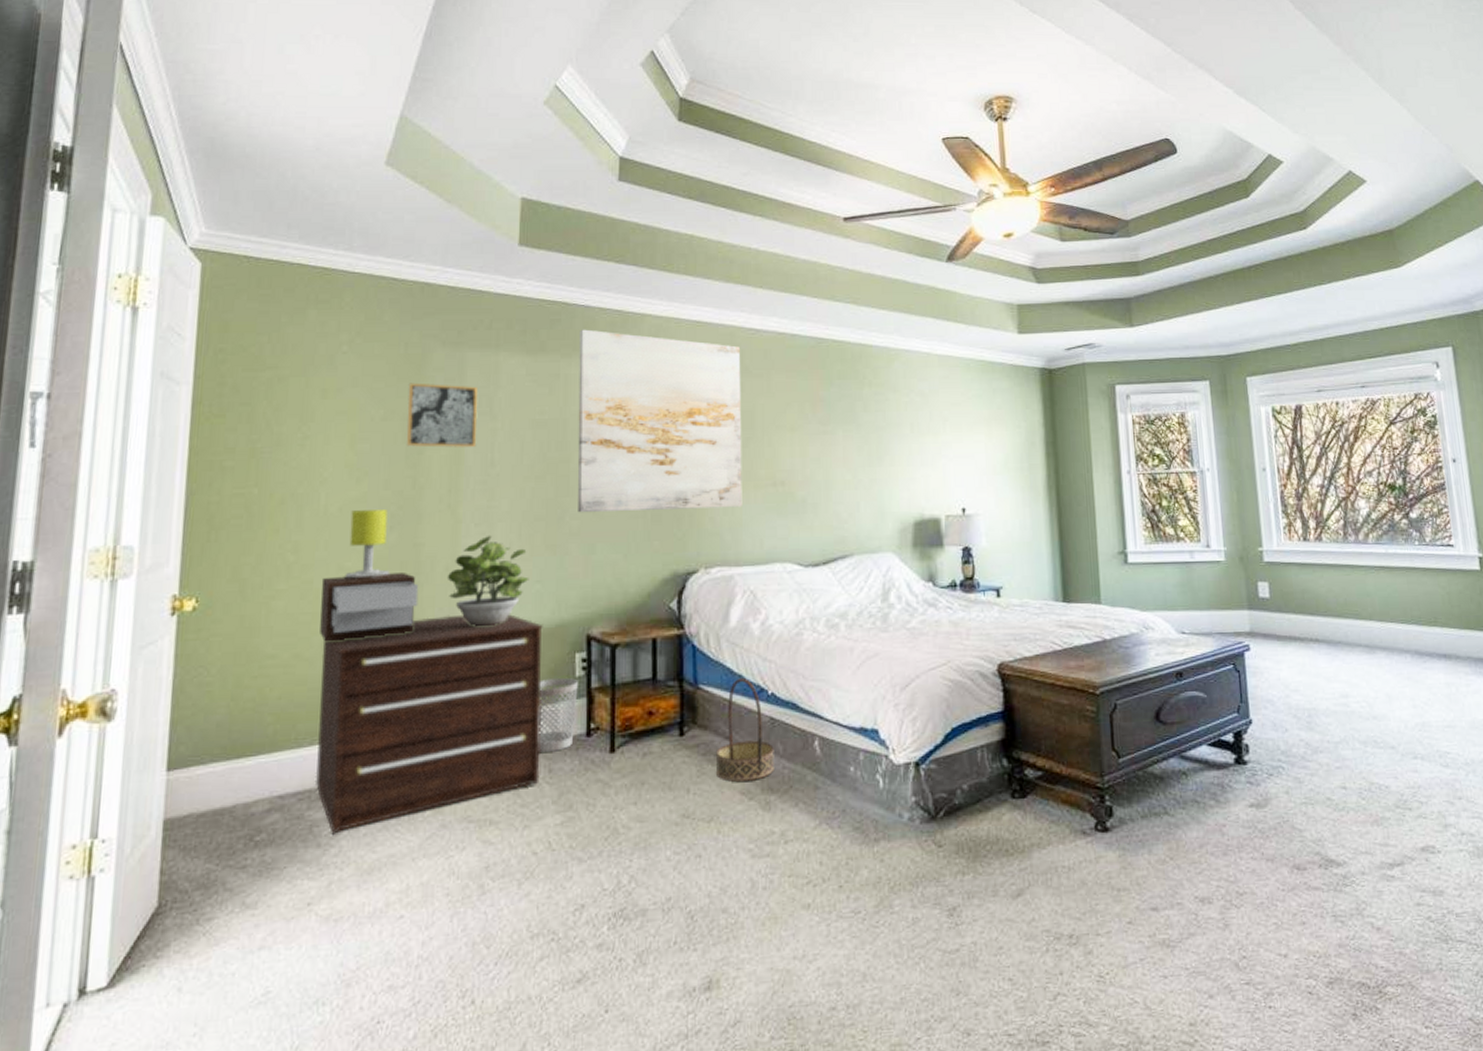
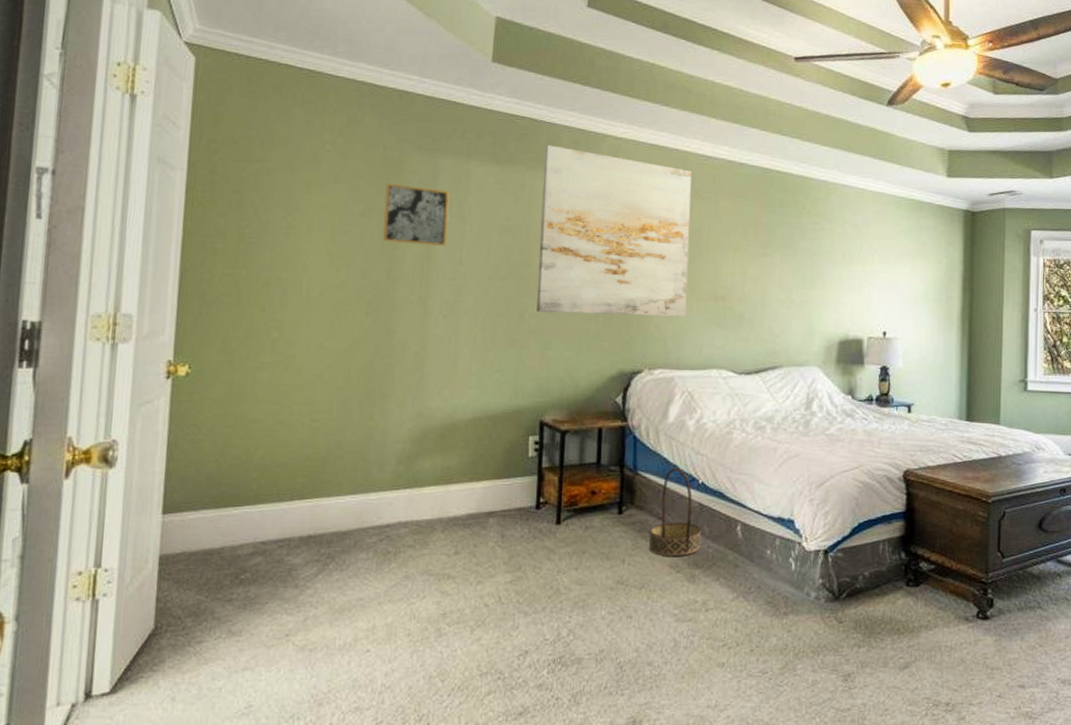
dresser: present [314,614,543,834] -> none [293,395,501,578]
table lamp: present [320,510,419,642] -> none [300,296,391,412]
potted plant: present [447,535,529,626] -> none [416,326,490,407]
wastebasket: present [538,678,578,752] -> none [493,457,530,520]

